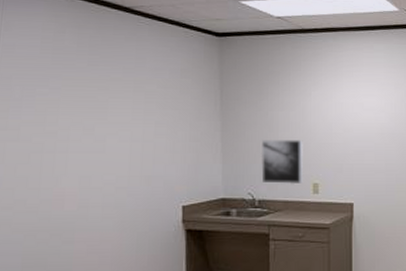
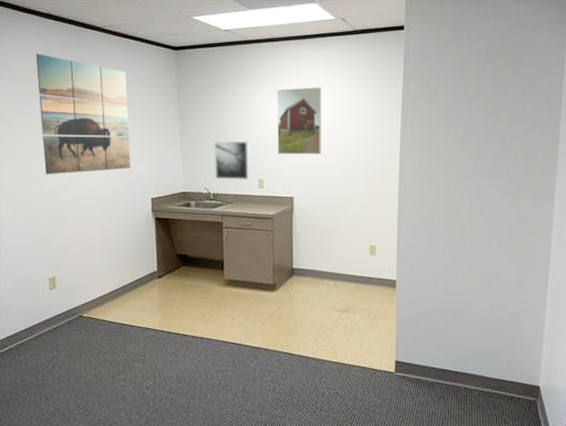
wall art: none [44,34,159,179] -> present [36,54,131,175]
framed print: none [335,81,386,156] -> present [277,87,322,155]

